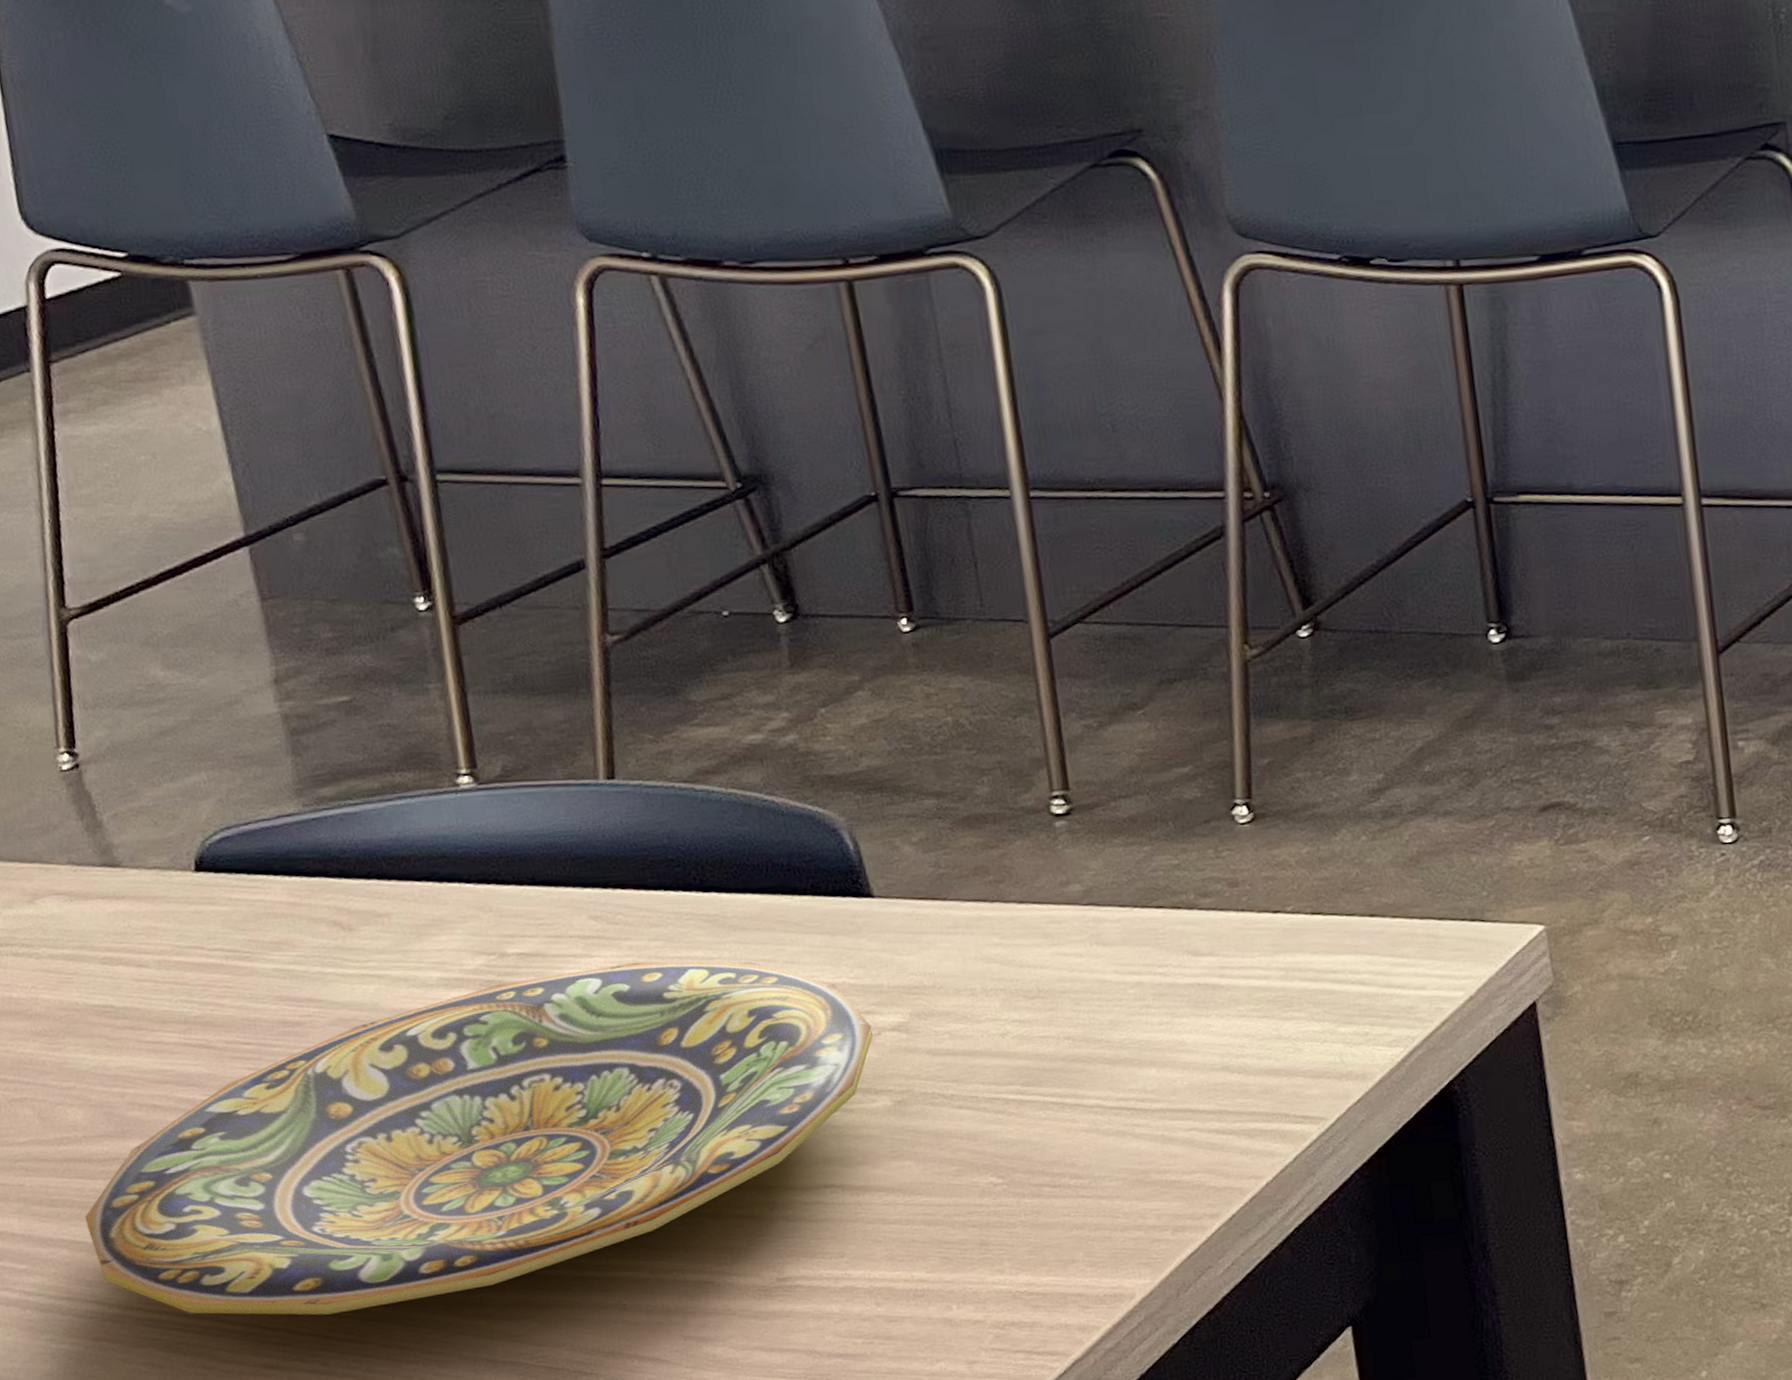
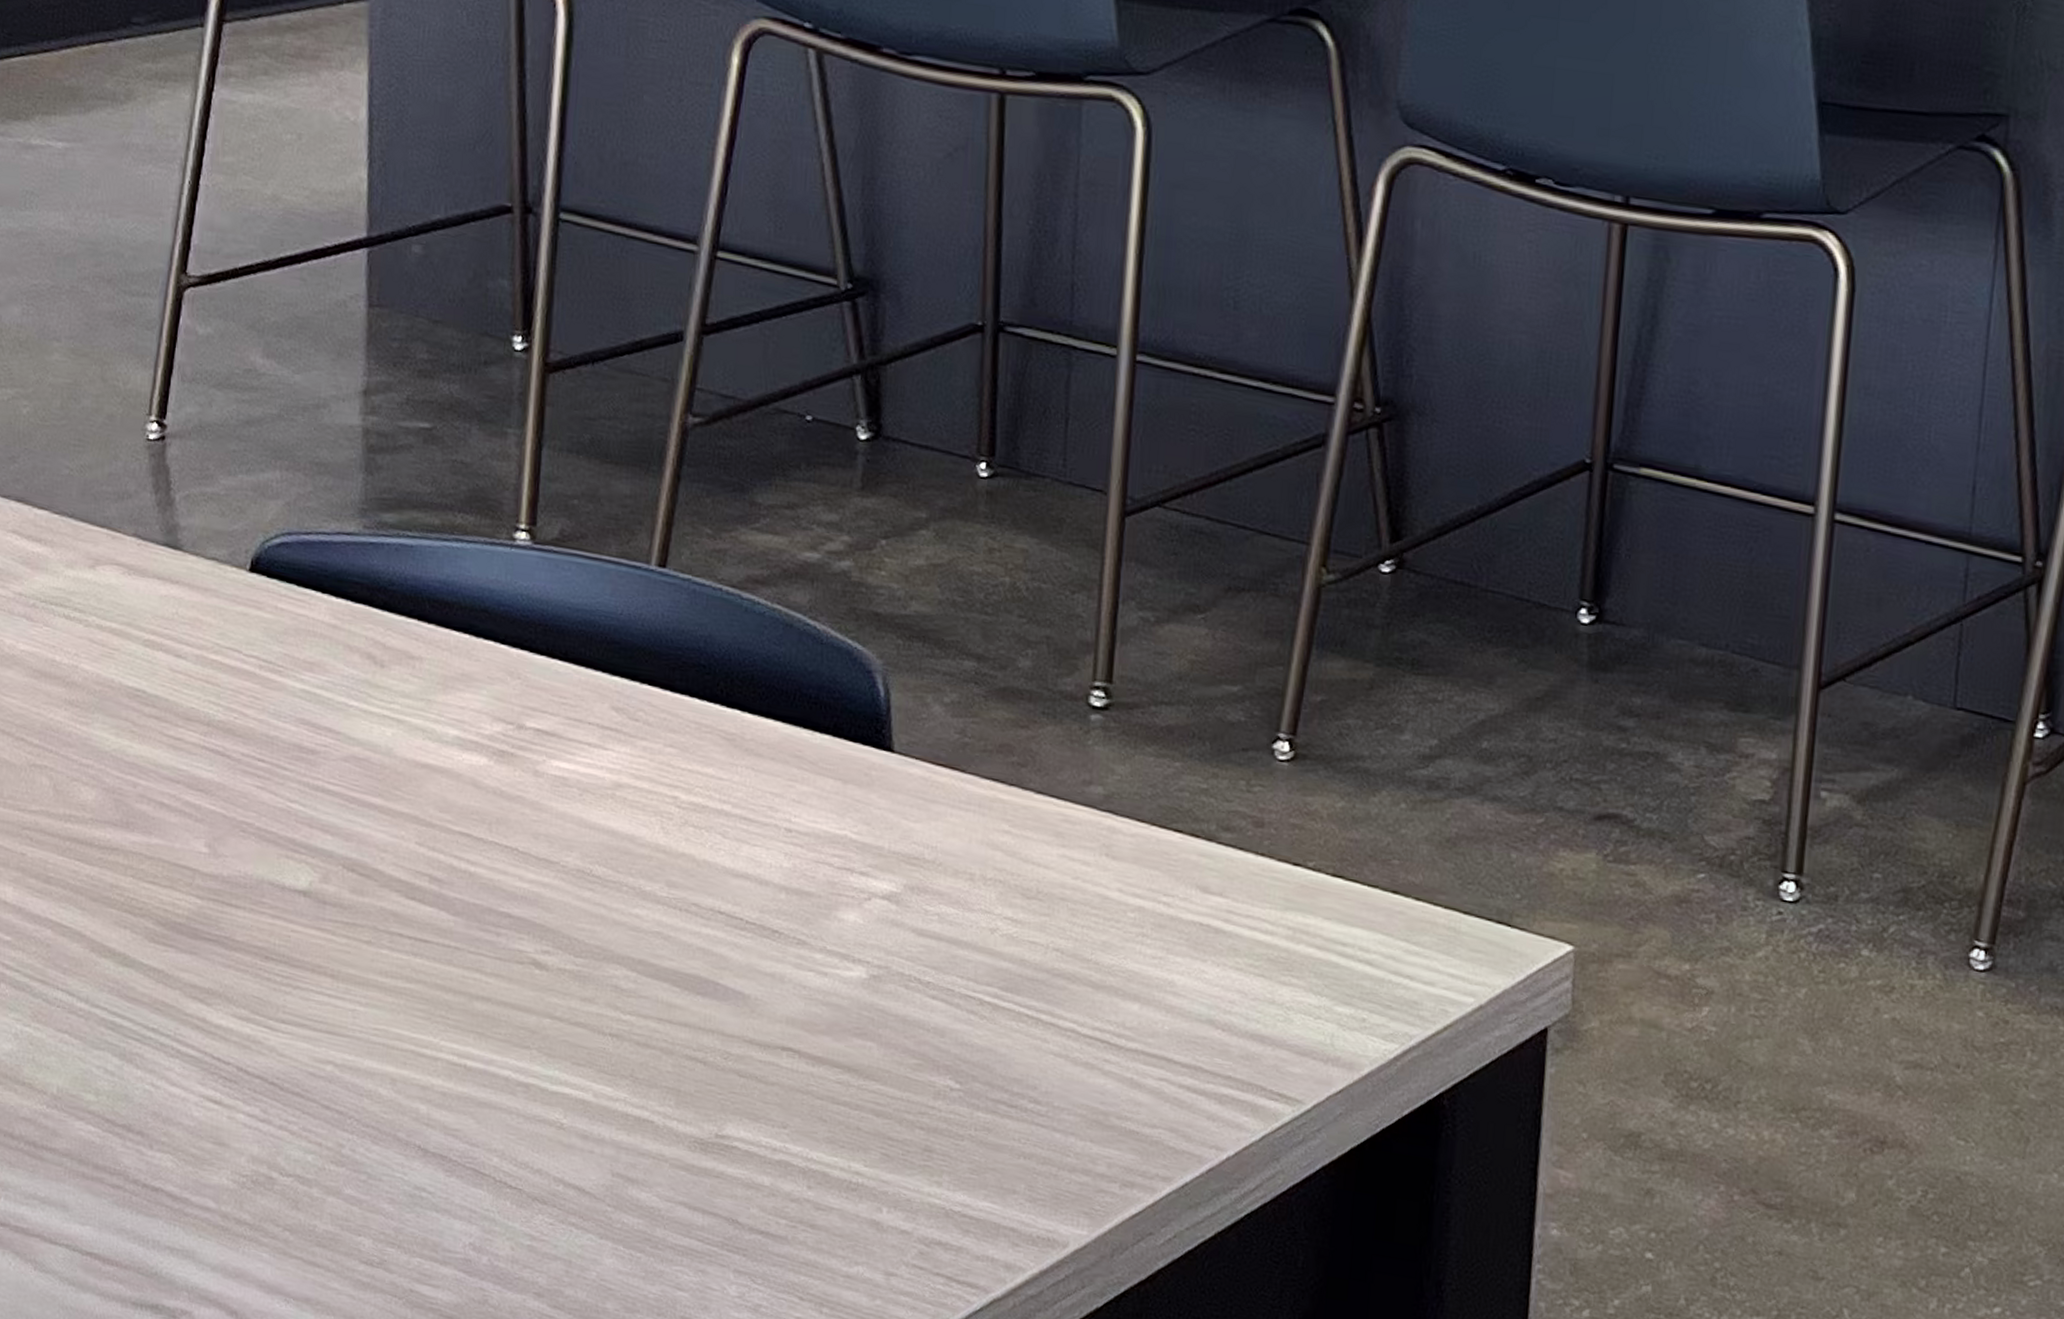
plate: present [85,962,873,1315] -> none [74,756,863,1071]

